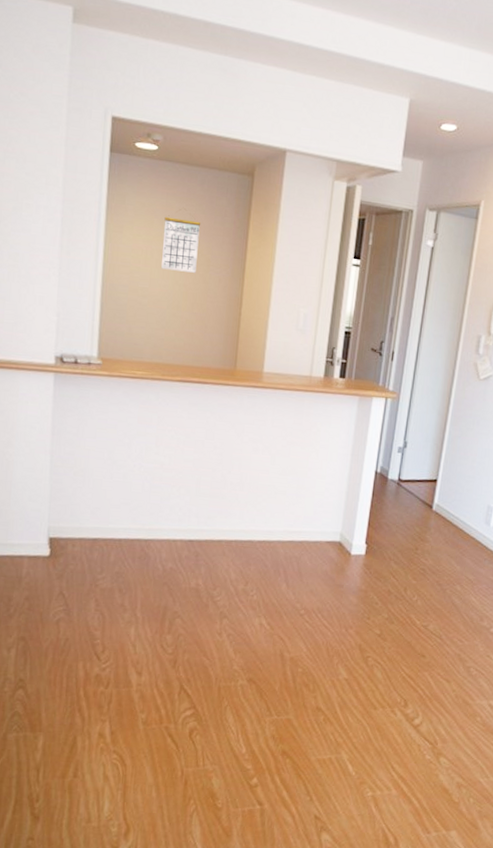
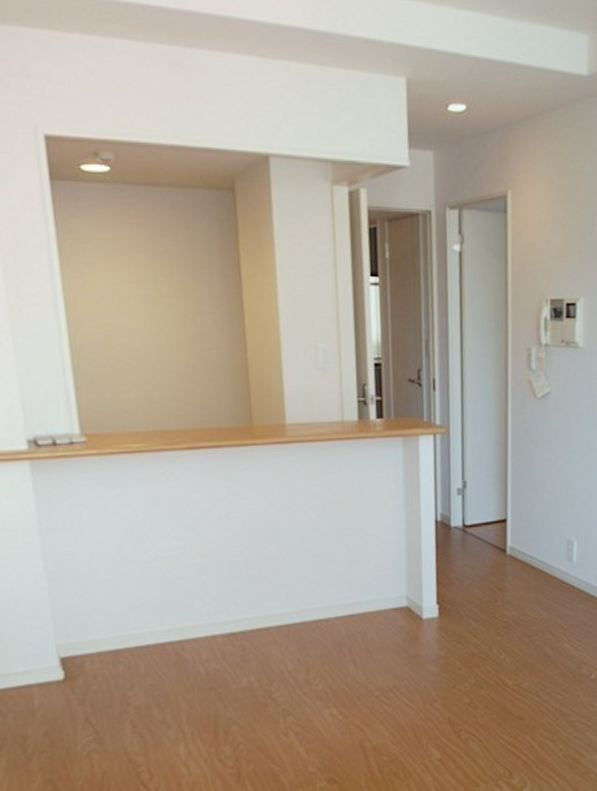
calendar: present [161,215,200,273] -> none [133,250,184,317]

